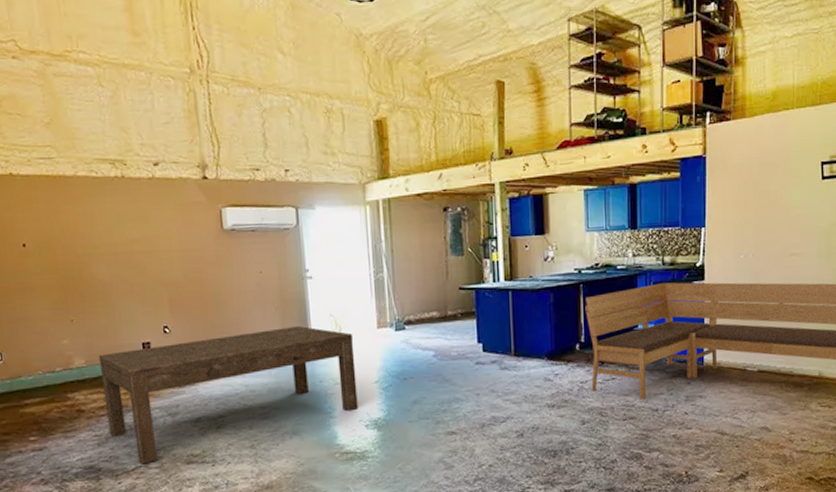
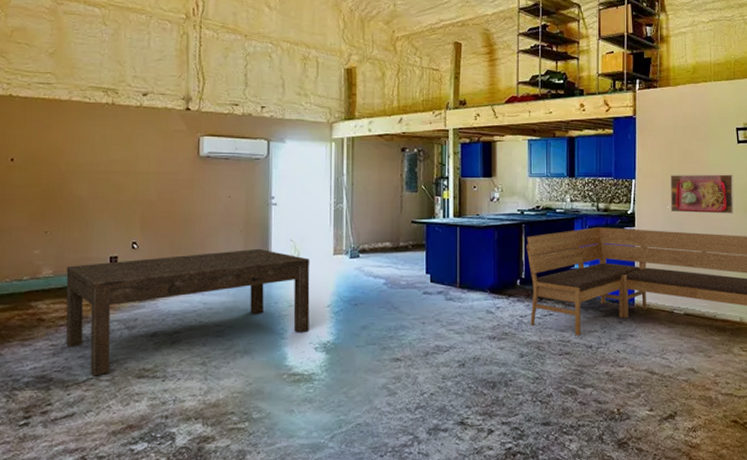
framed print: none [744,215,816,262] -> present [670,174,734,214]

